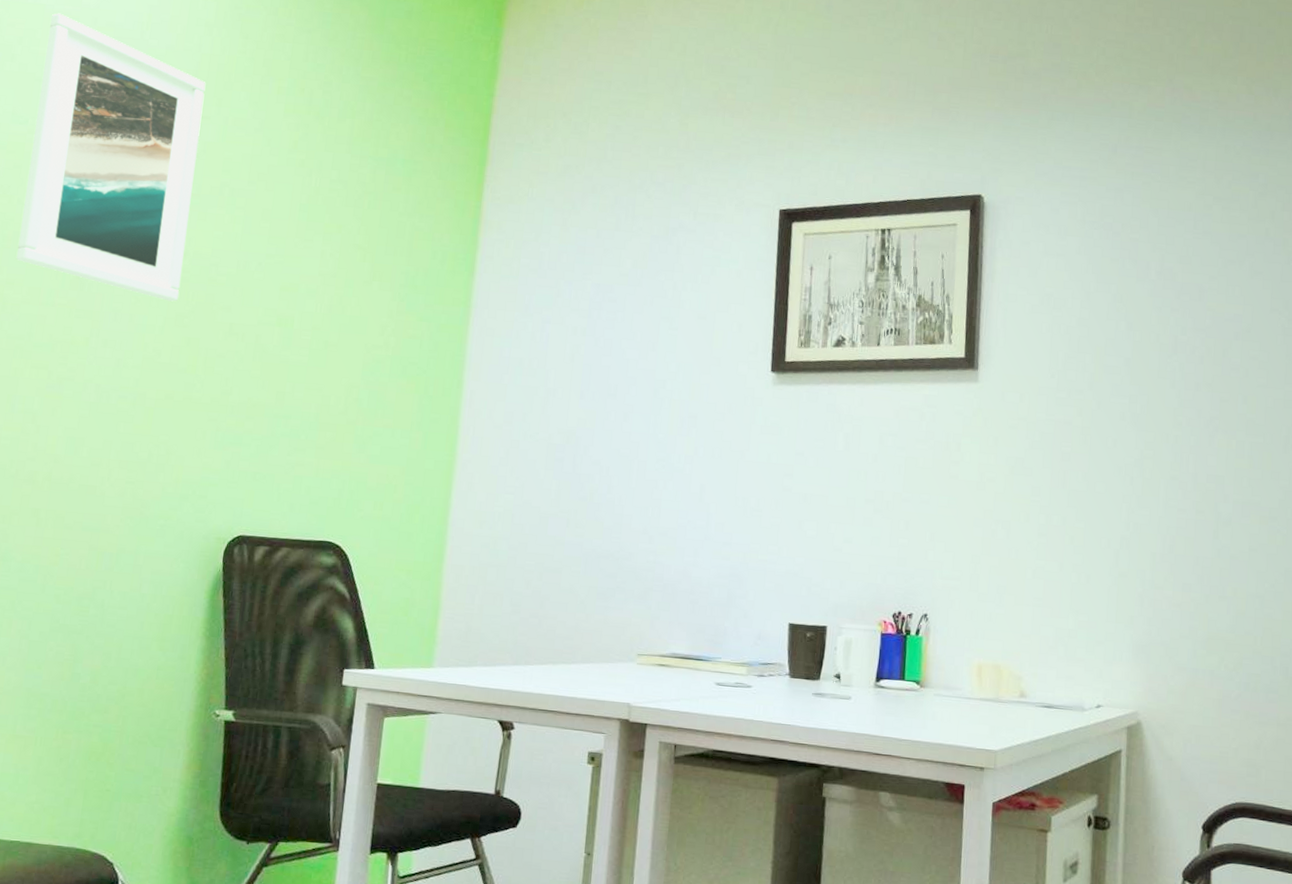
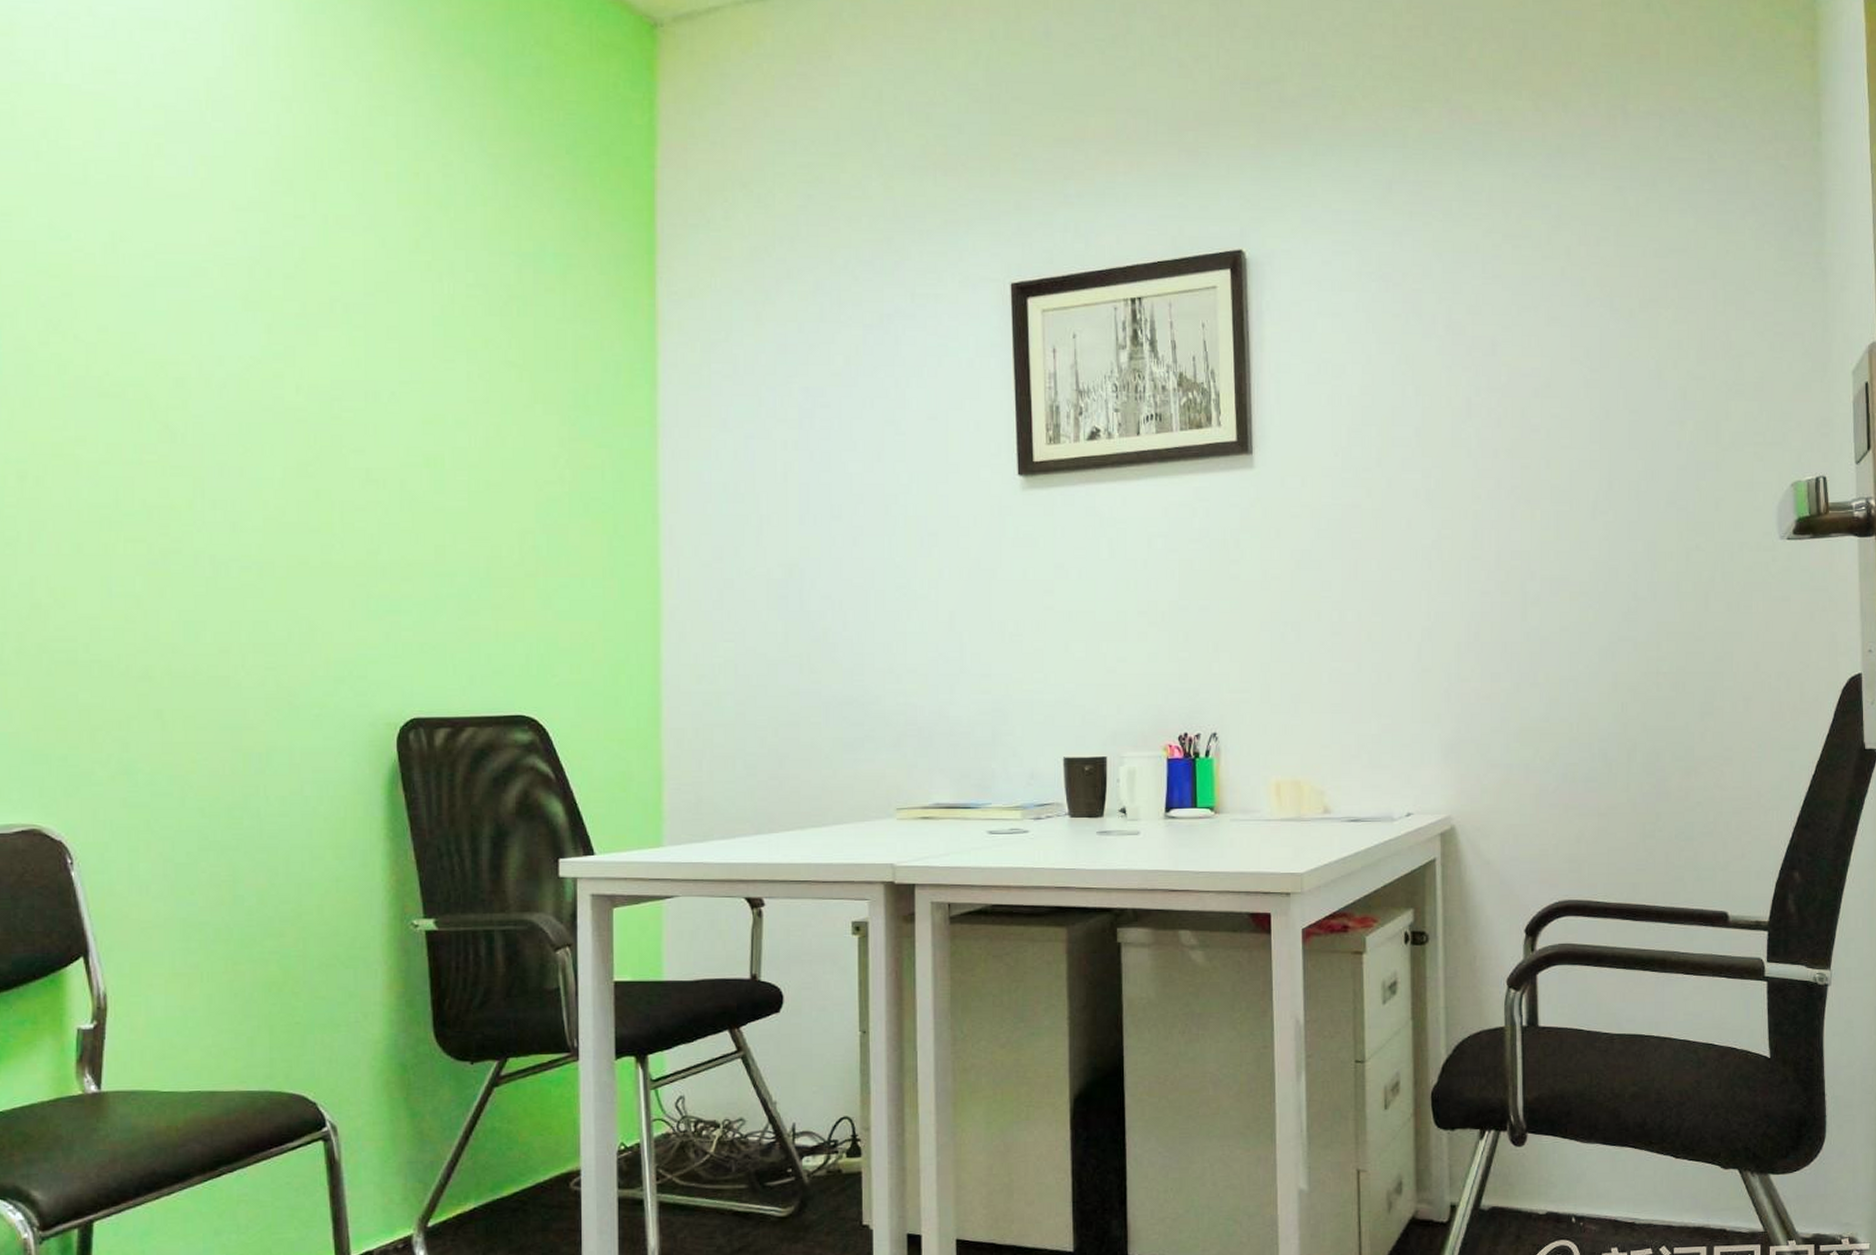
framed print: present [16,13,206,302] -> none [80,94,298,448]

